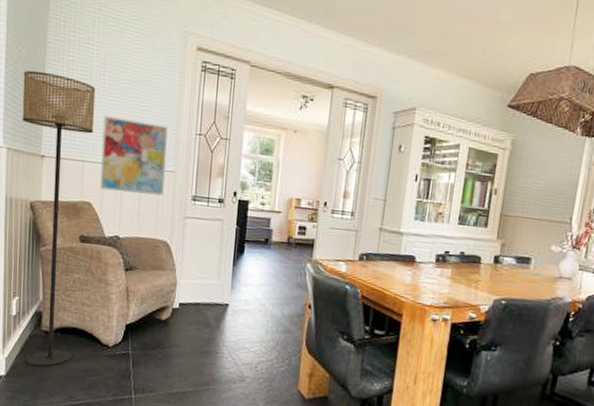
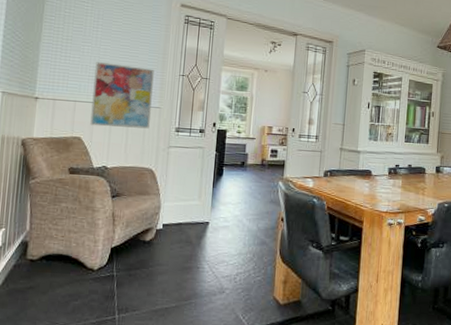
floor lamp: present [22,70,96,367] -> none [9,24,89,295]

